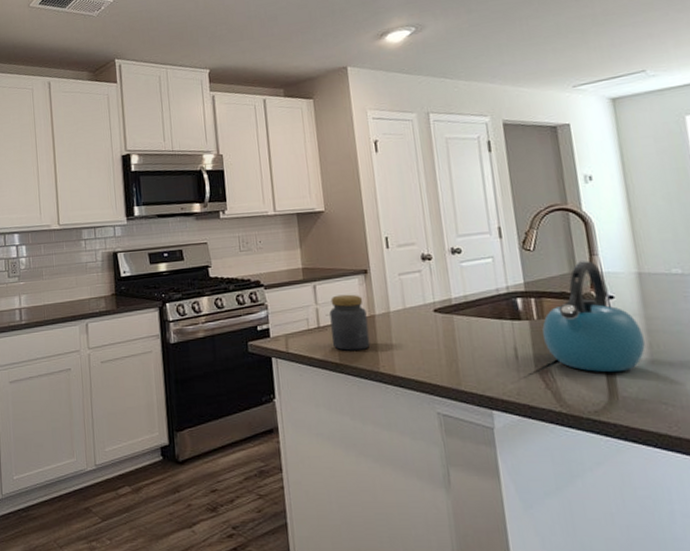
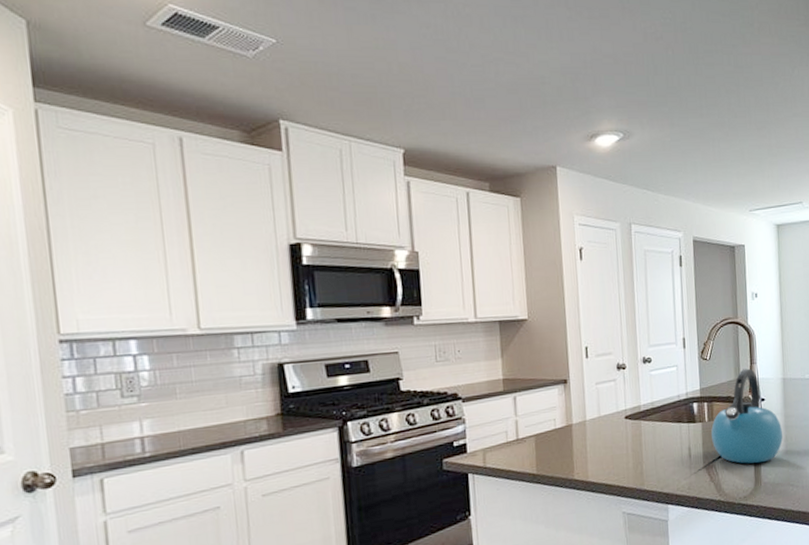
jar: present [329,294,370,351] -> none [529,404,567,462]

